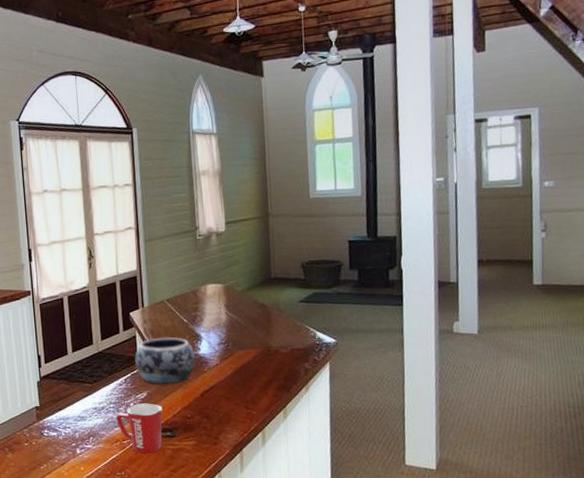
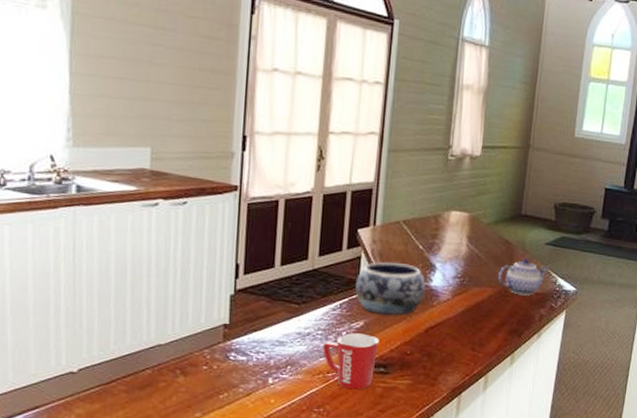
teapot: none [259,317,306,353] -> present [498,258,548,296]

